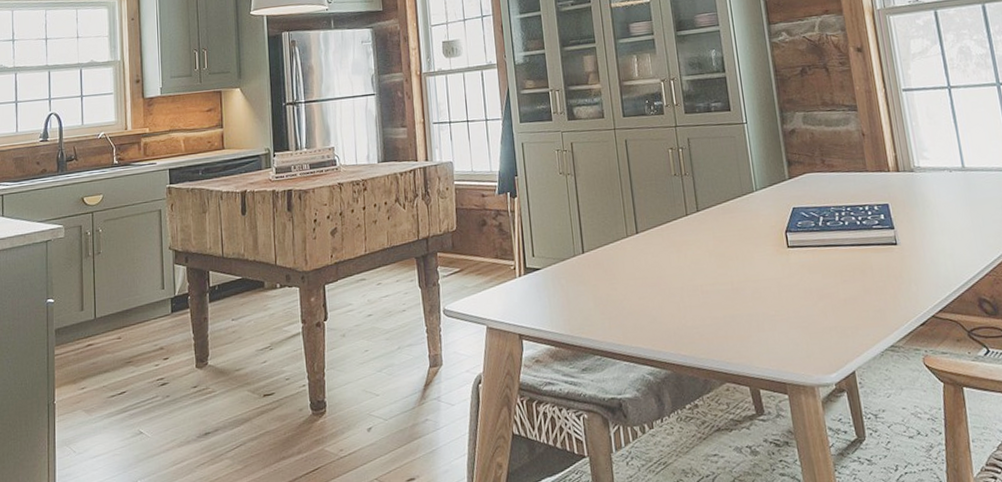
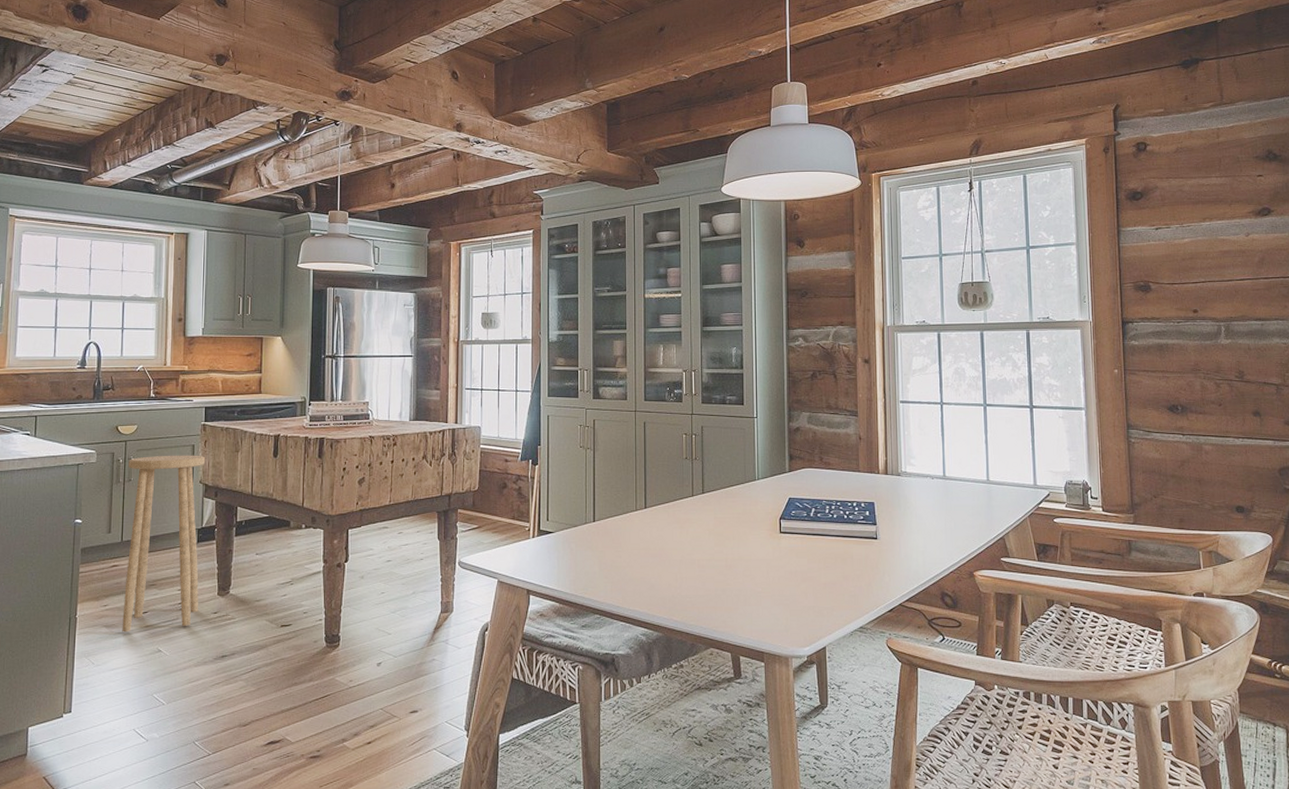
stool: none [97,220,178,416] -> present [122,455,206,632]

